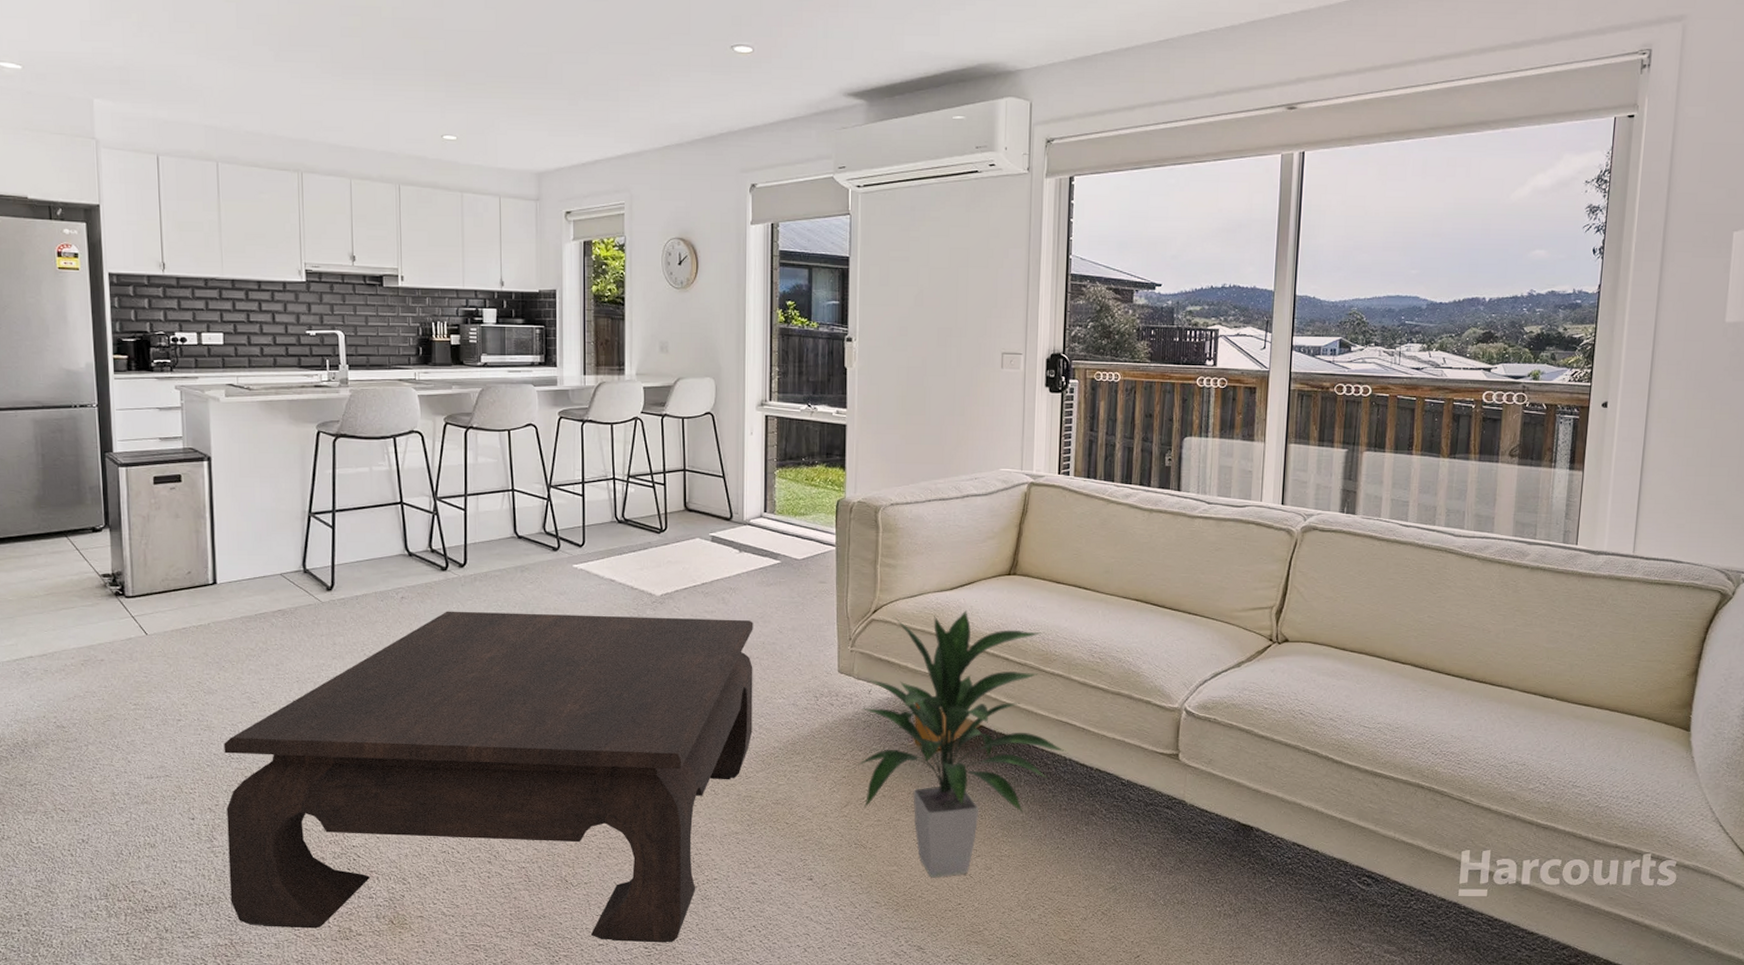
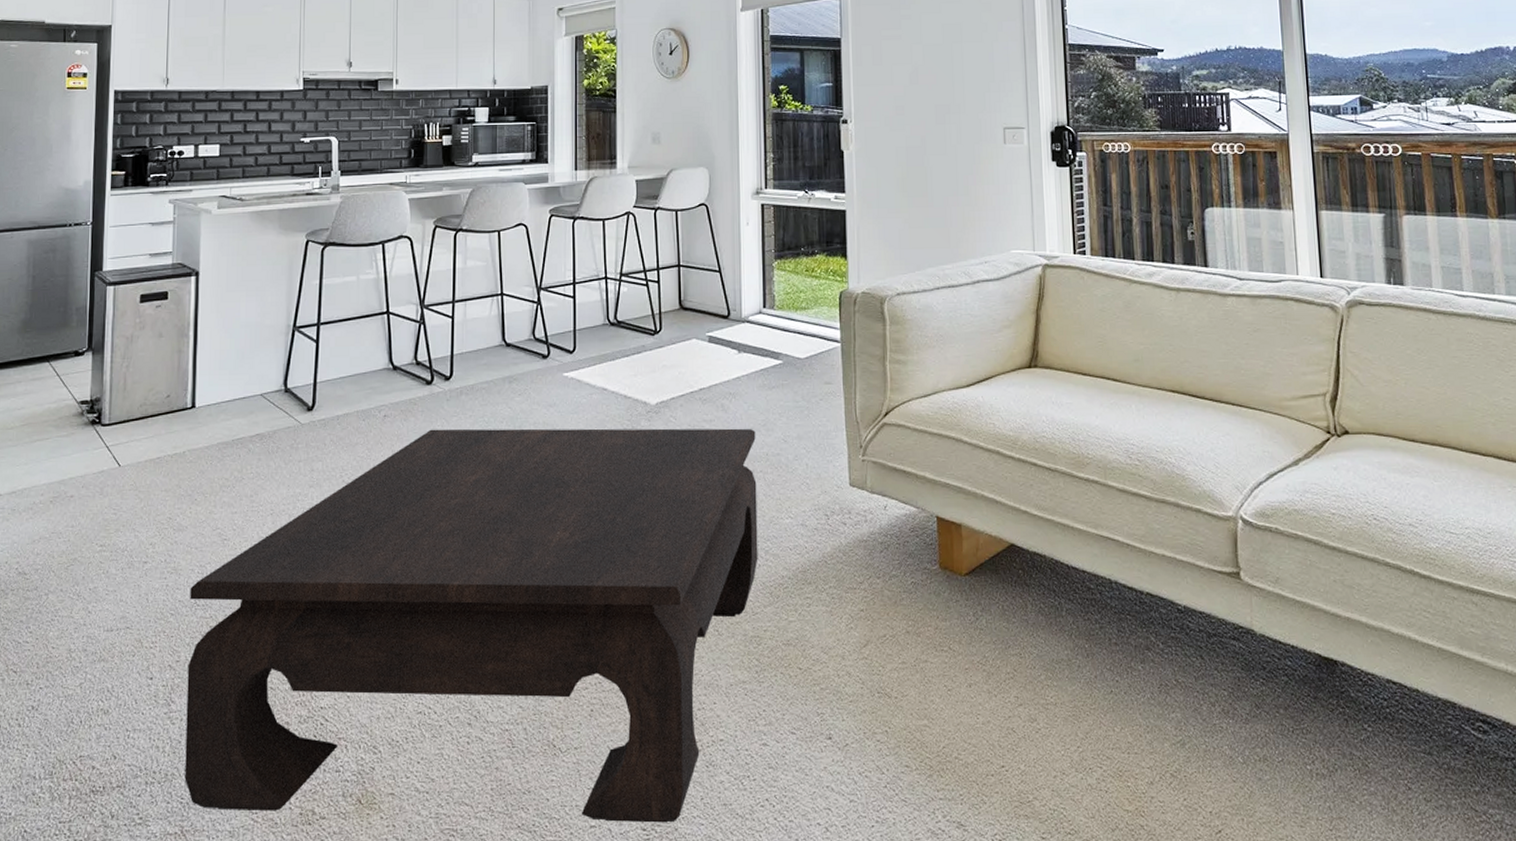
indoor plant: present [856,610,1066,878] -> none [874,409,1110,734]

